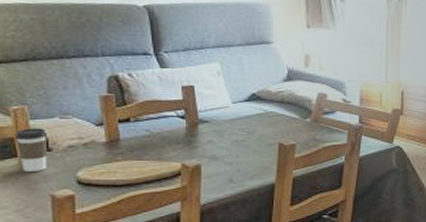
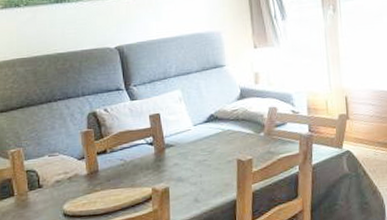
coffee cup: present [16,128,47,173] -> none [13,167,38,210]

